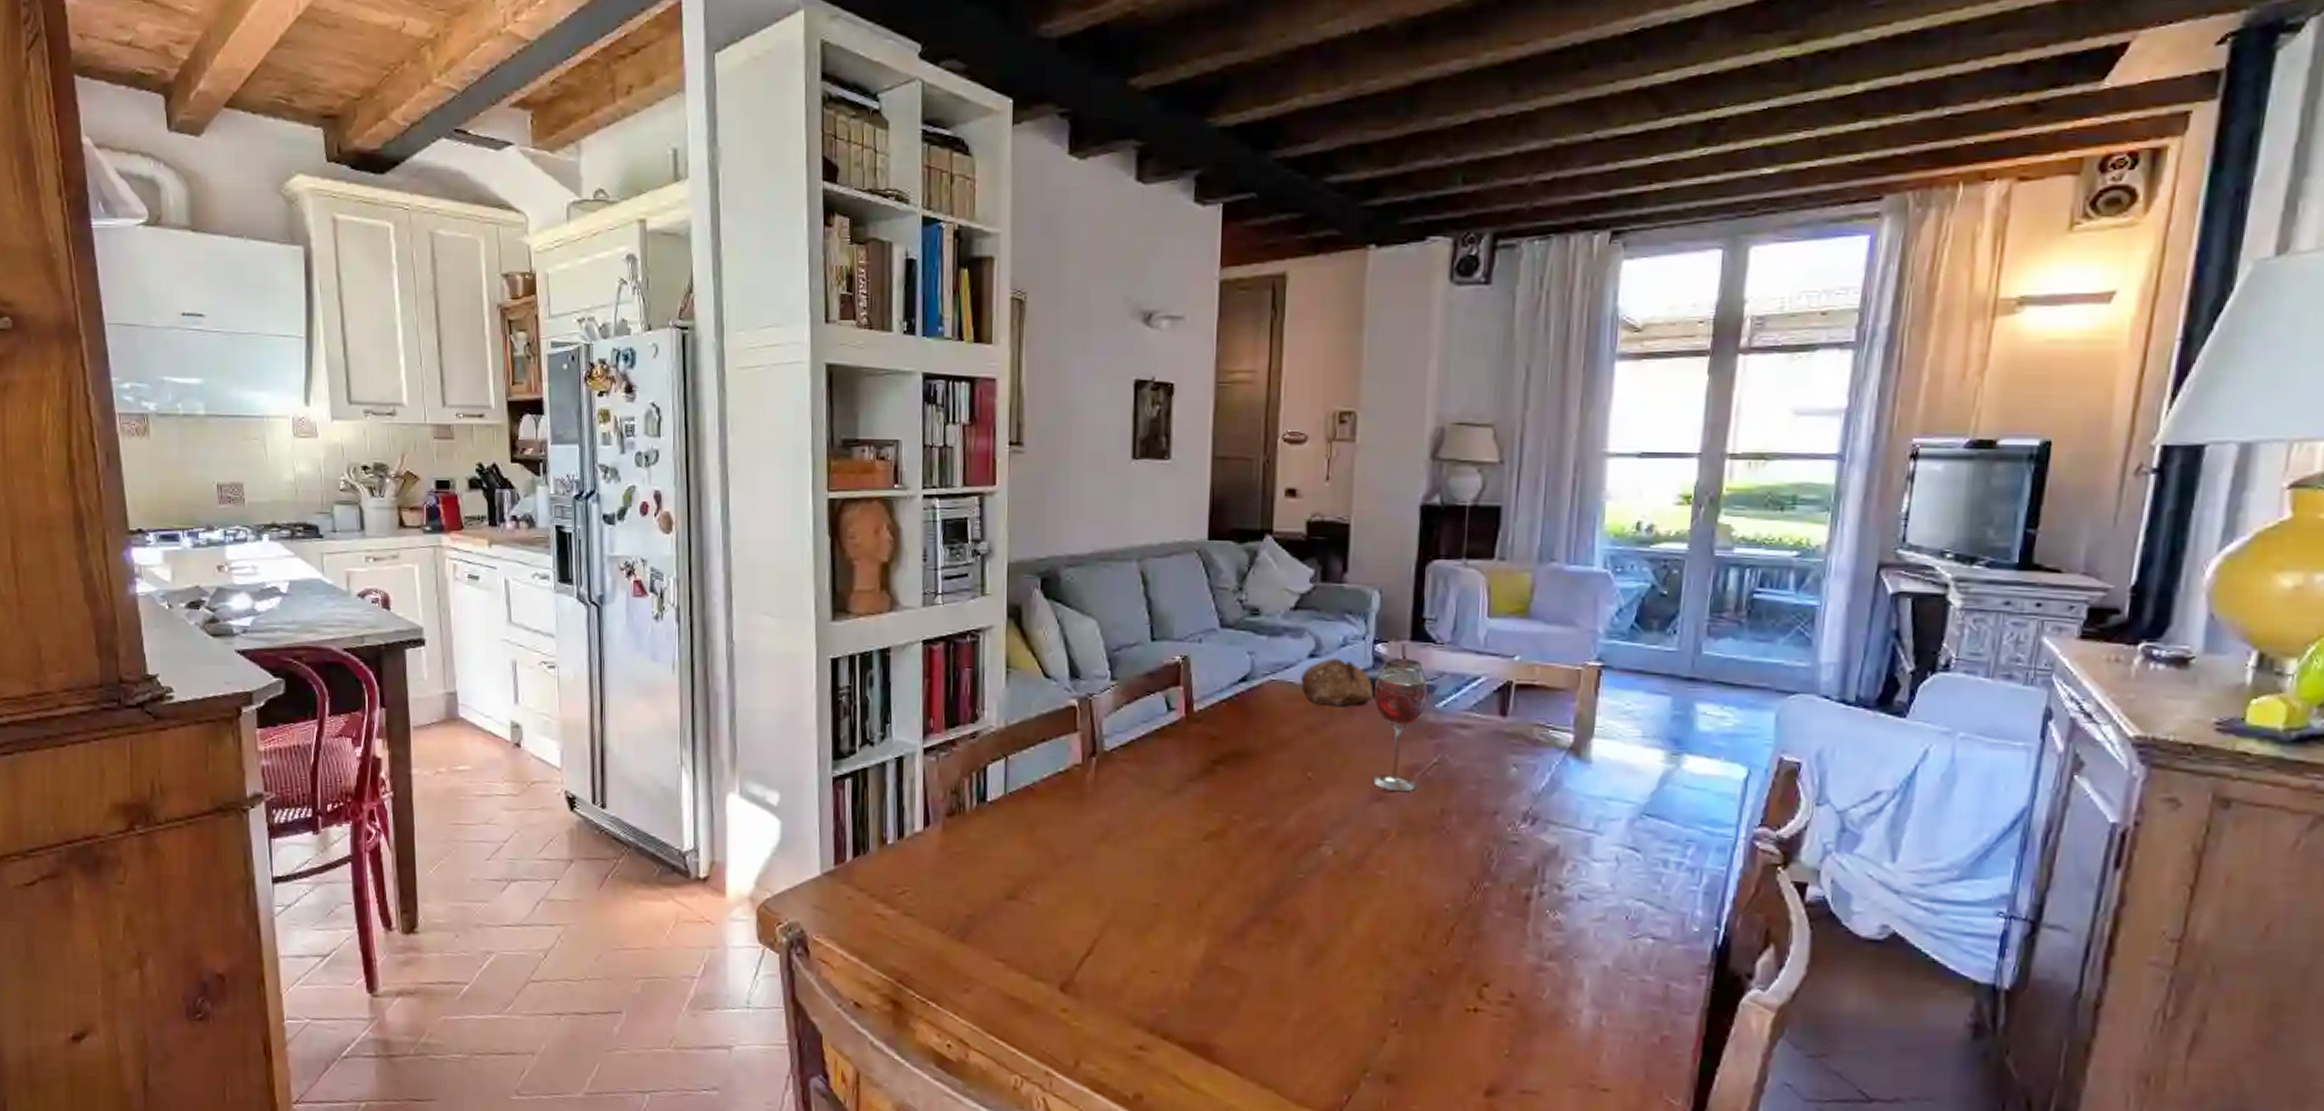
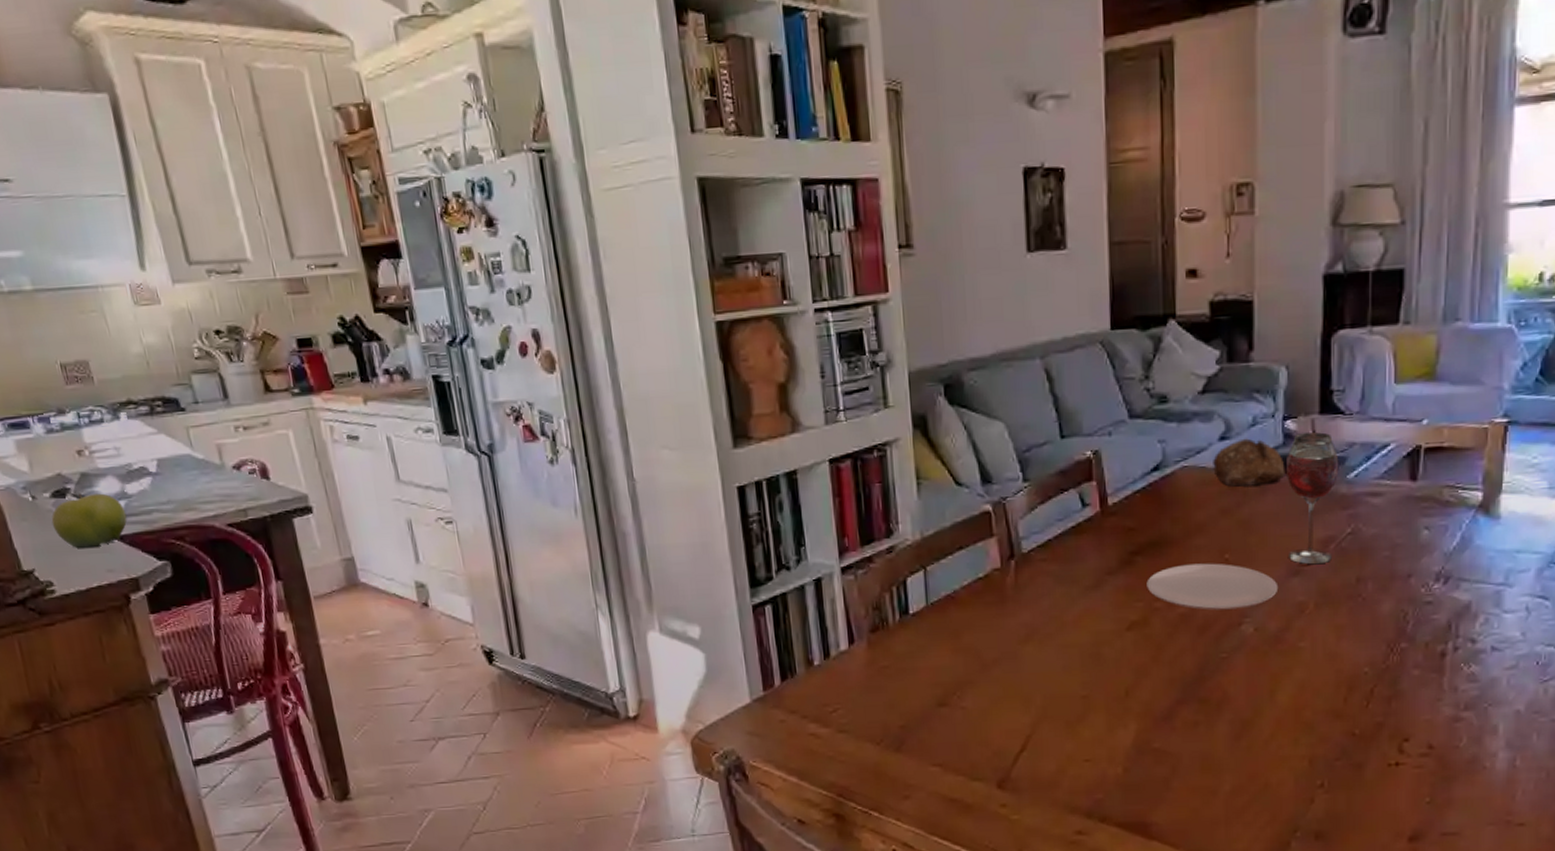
fruit: none [182,606,252,659] -> present [51,493,128,549]
plate: none [1227,778,1361,830] -> present [1146,563,1279,611]

